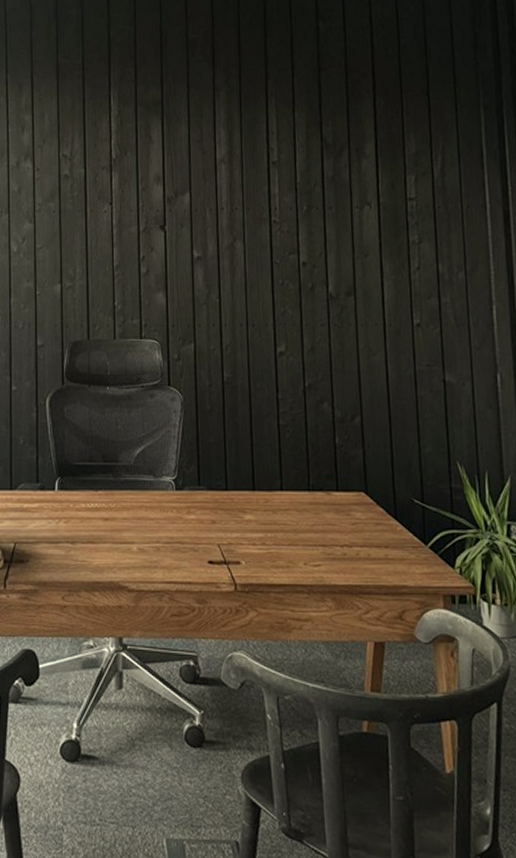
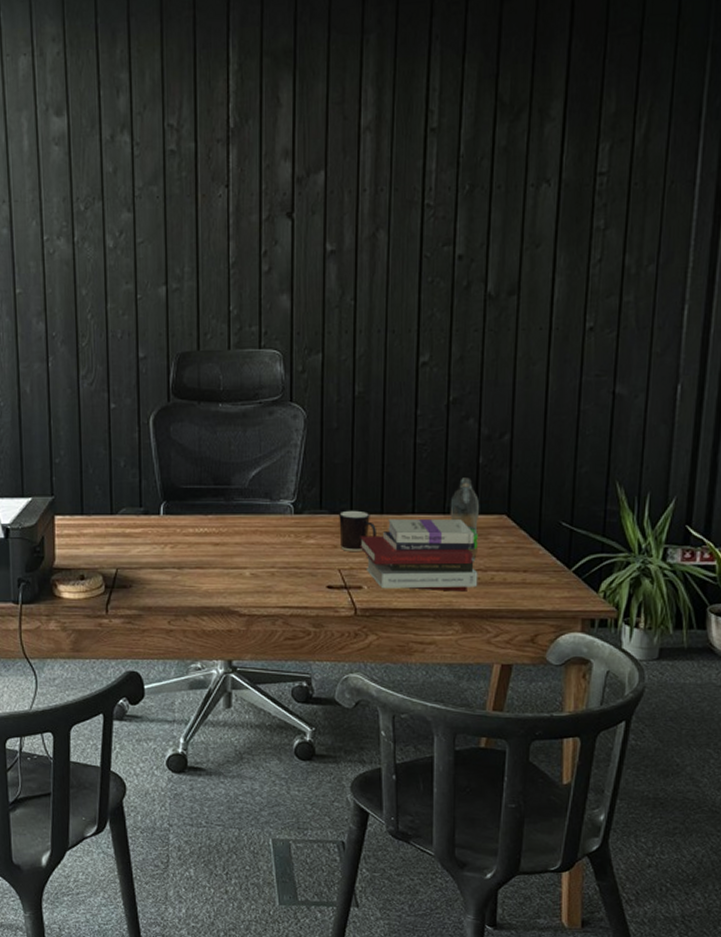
mug: none [216,487,251,528] -> present [339,510,378,553]
books: none [235,495,345,567] -> present [360,518,478,592]
bottle: none [313,457,342,538] -> present [450,477,480,562]

